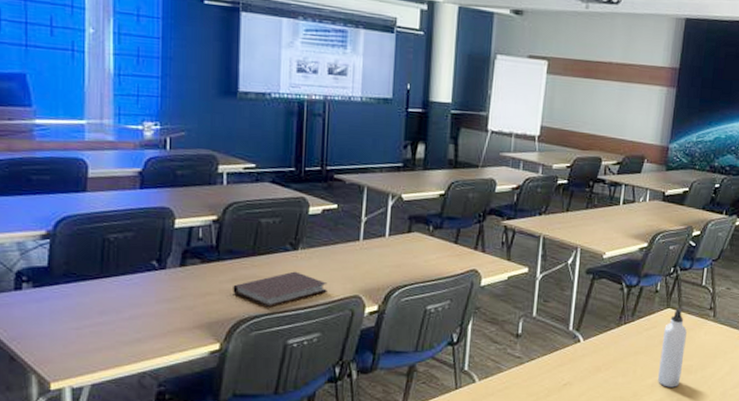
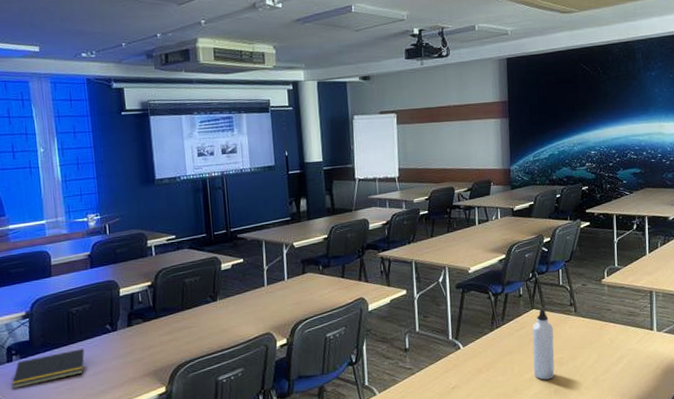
notepad: none [17,285,119,323] -> present [11,348,85,388]
notebook: present [233,271,328,308] -> none [170,319,244,352]

